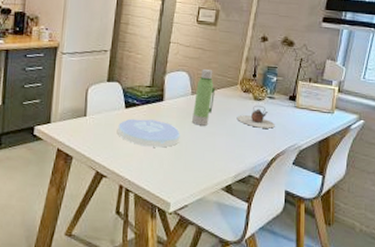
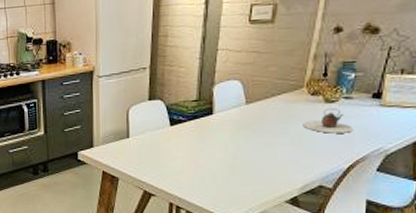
plate: present [117,118,180,148] -> none [163,135,234,163]
water bottle: present [192,69,215,126] -> none [248,74,274,137]

